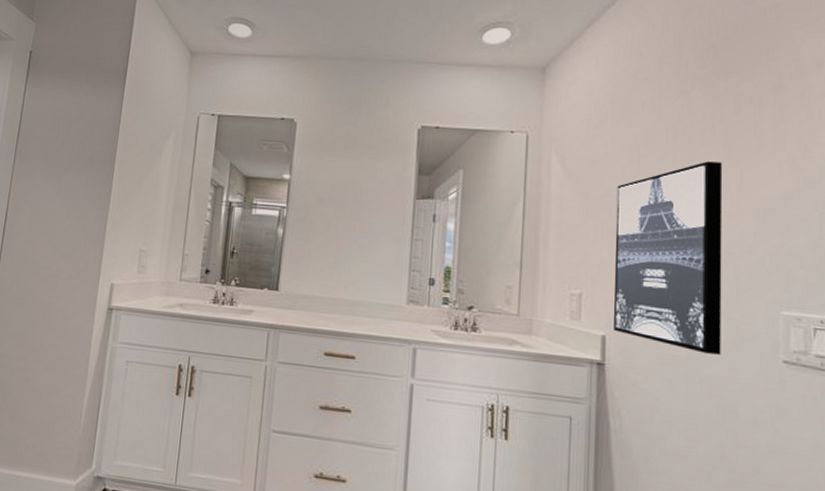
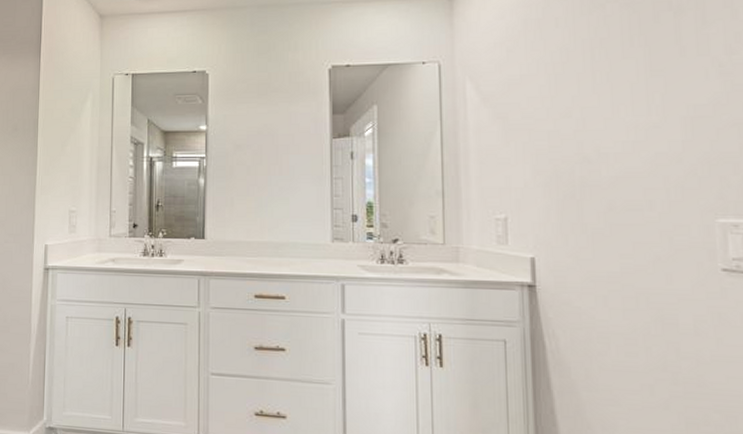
wall art: present [614,161,723,355] -> none [535,73,656,268]

